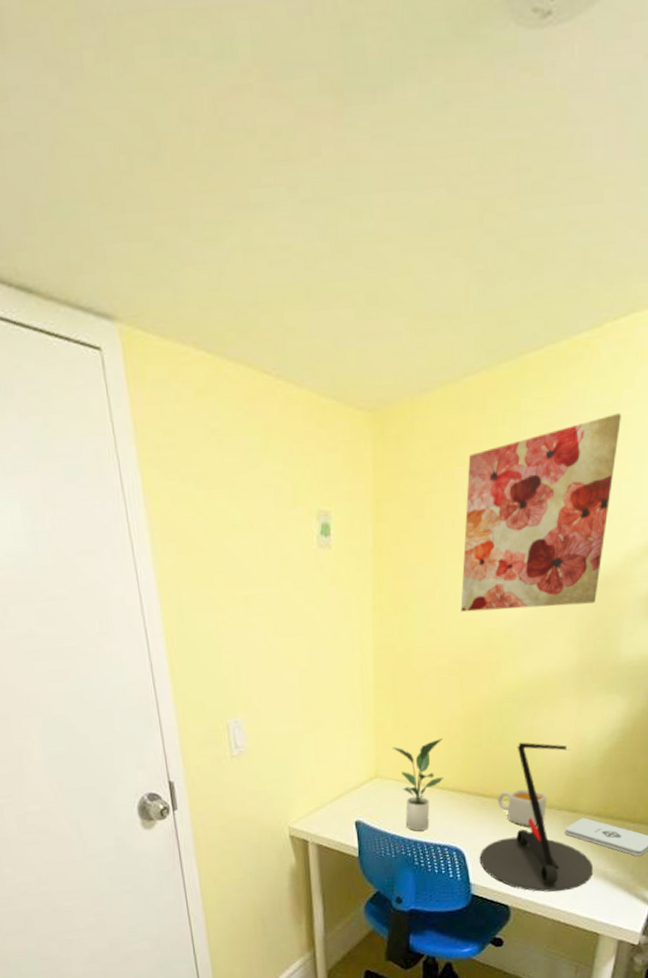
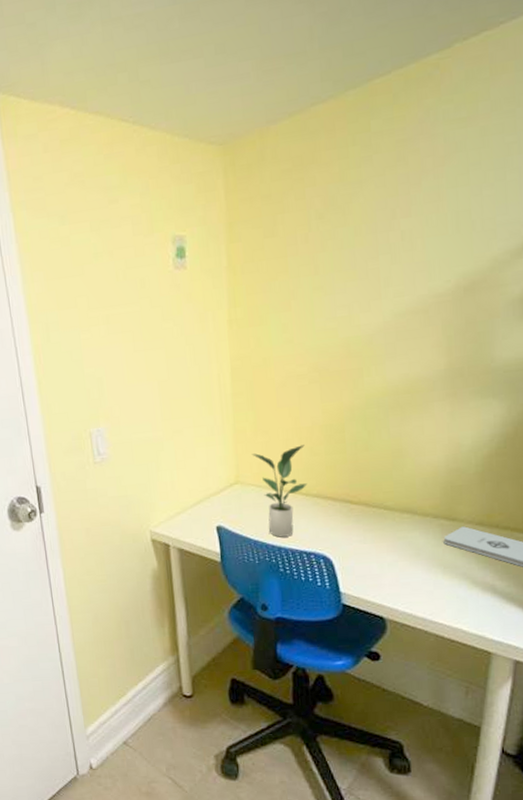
wall art: present [460,412,621,613] -> none [317,124,478,322]
desk lamp: present [479,742,594,892] -> none [349,448,480,605]
mug: present [497,789,547,827] -> none [365,495,422,535]

